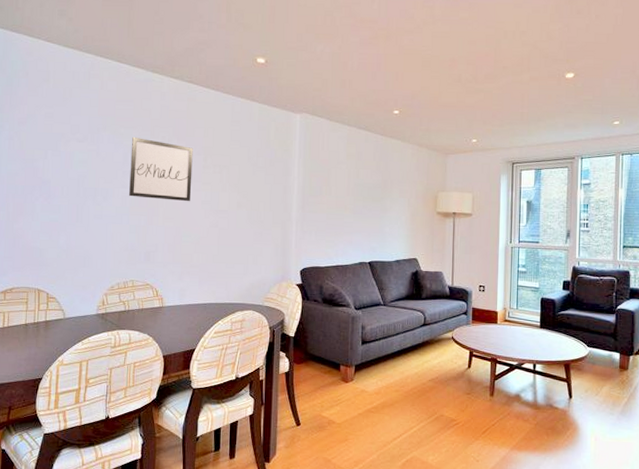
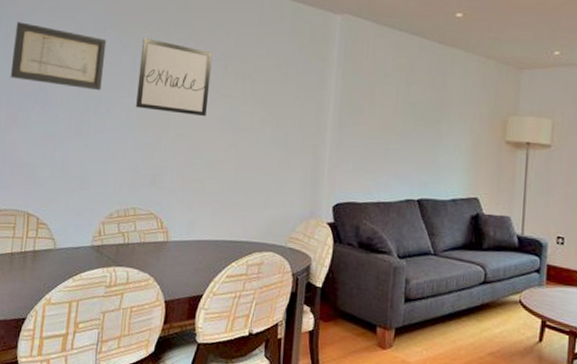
wall art: none [15,126,100,183] -> present [10,22,107,91]

